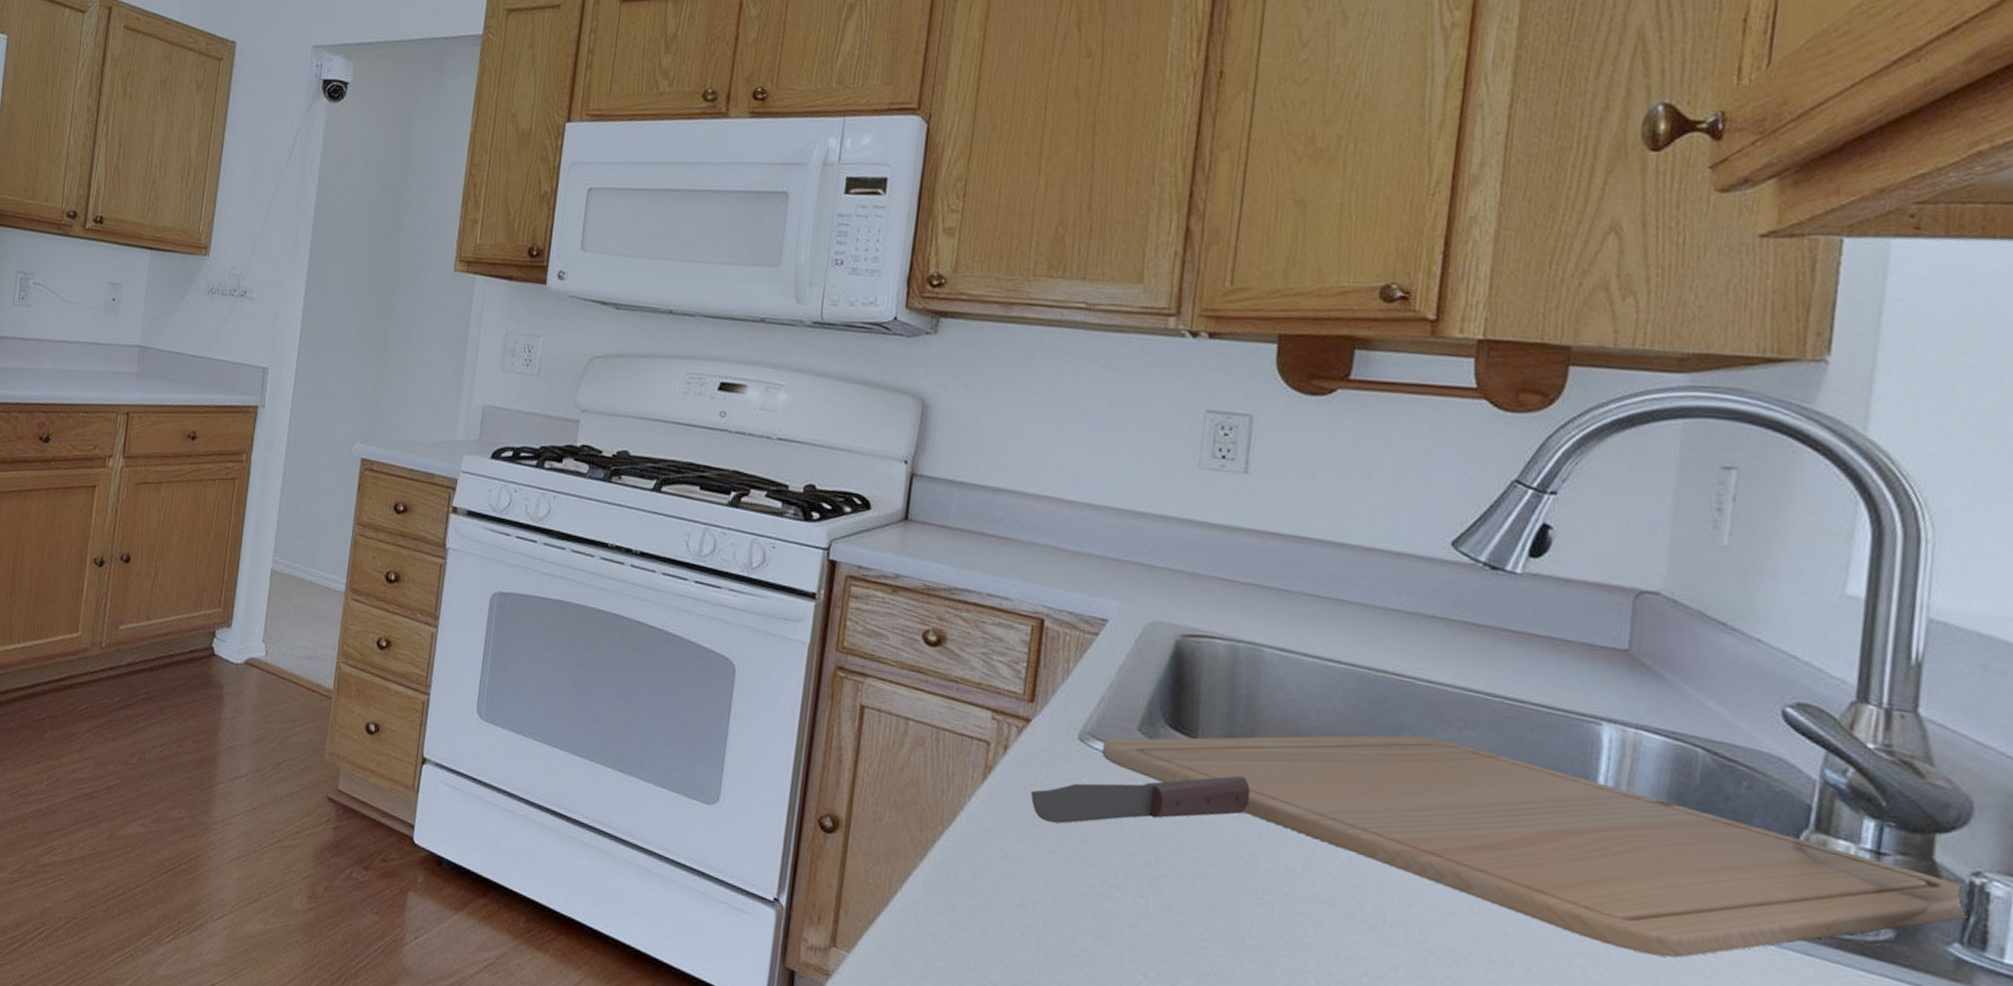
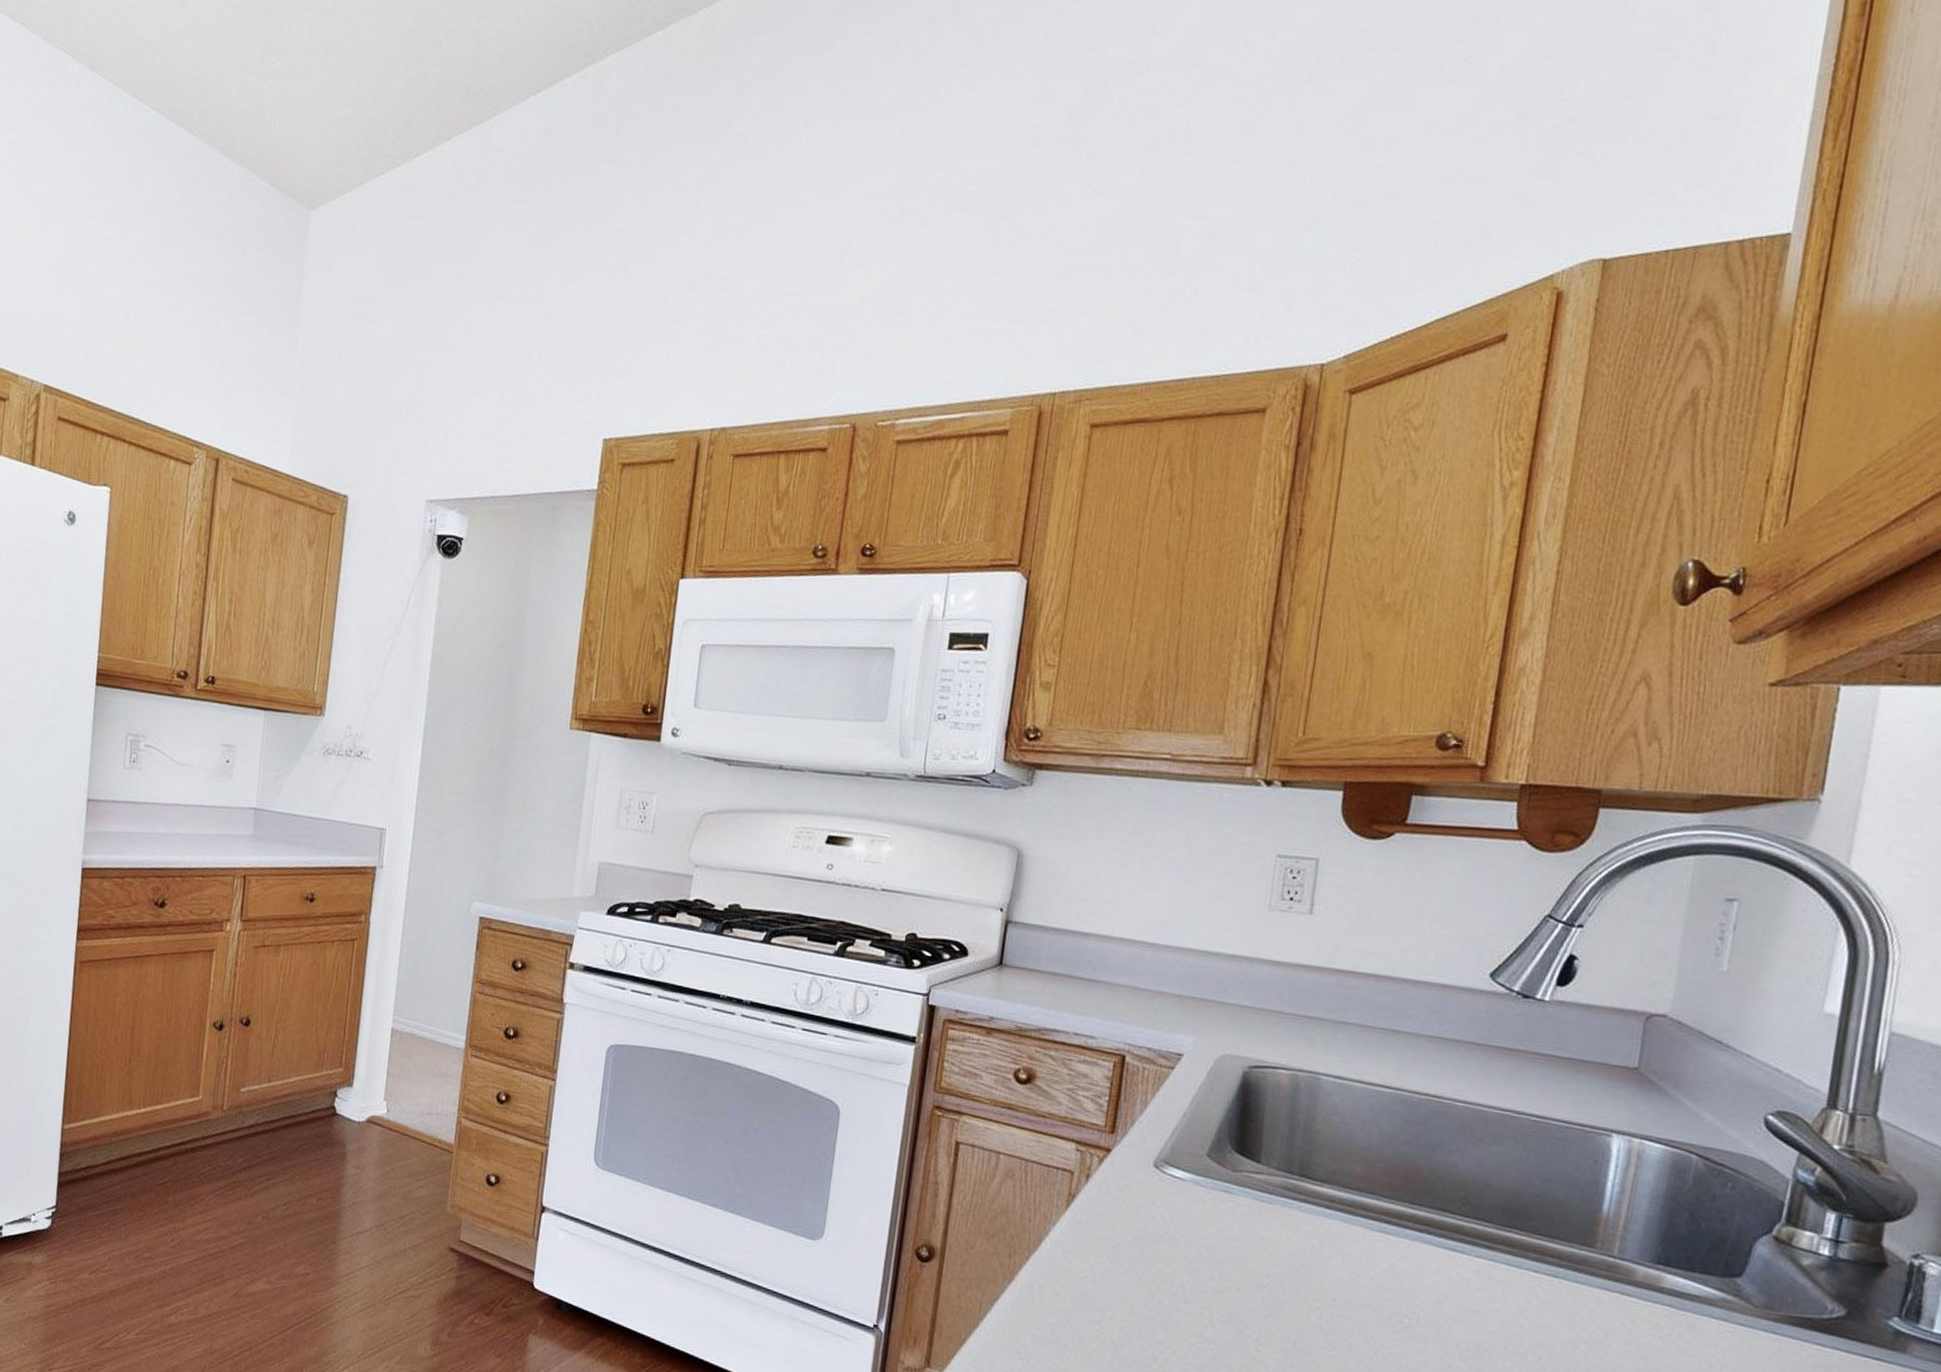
kitchen knife: present [1030,775,1251,824] -> none [1109,1194,1306,1245]
chopping board: present [1102,734,1972,958] -> none [1175,1151,1909,1342]

